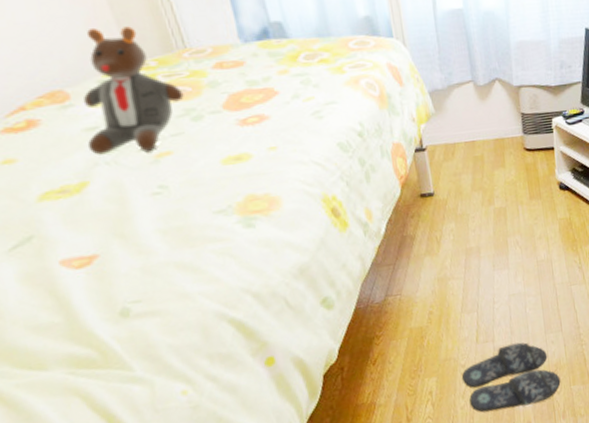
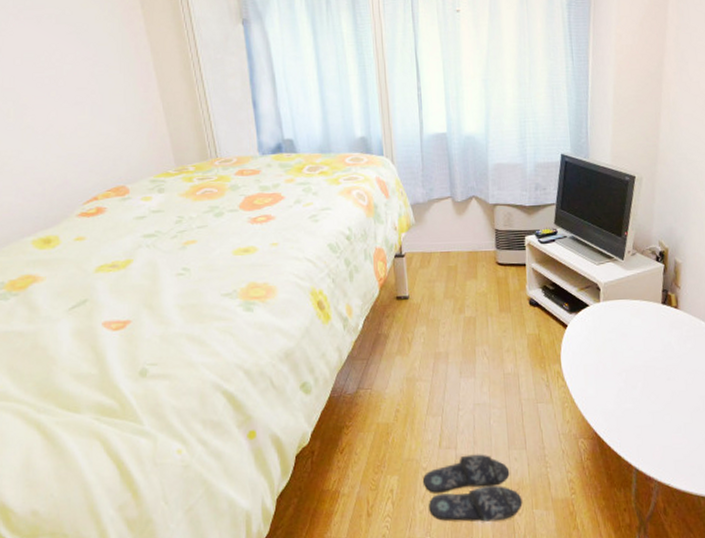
teddy bear: present [82,26,184,155] -> none [136,139,211,239]

